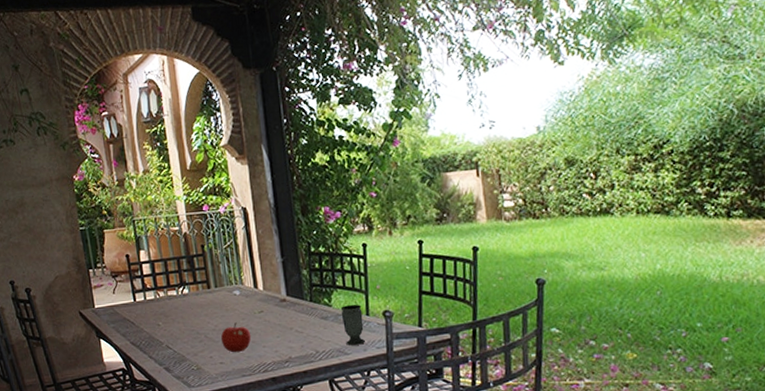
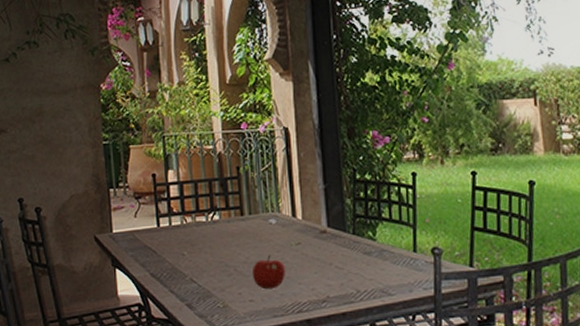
cup: present [340,305,365,345] -> none [385,240,411,285]

